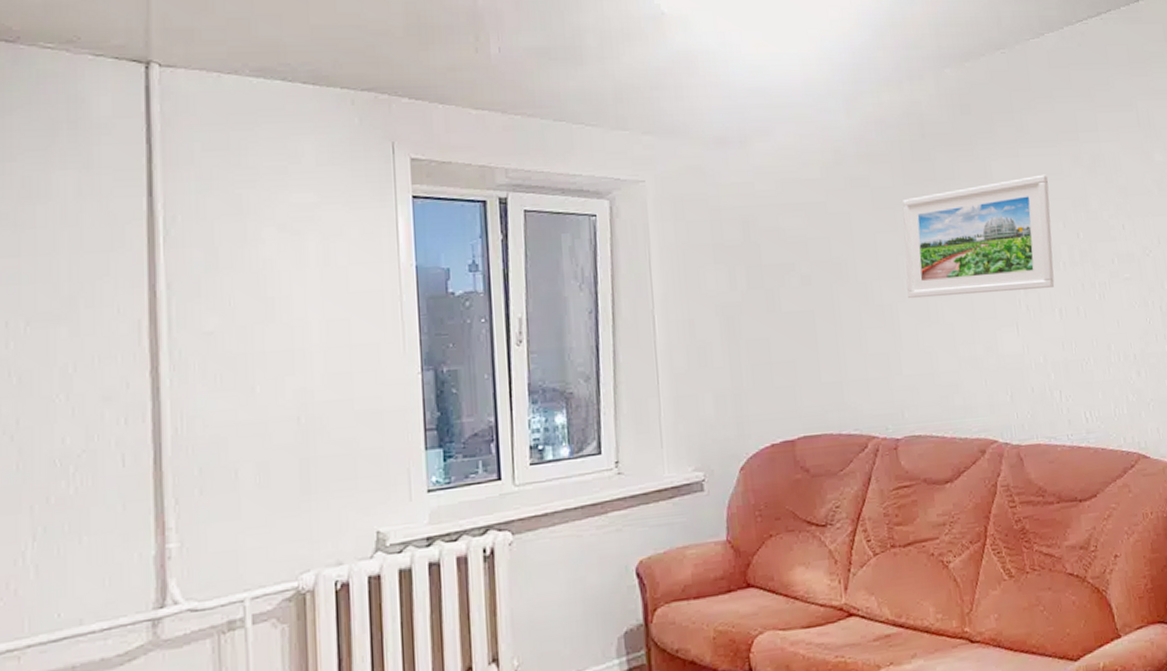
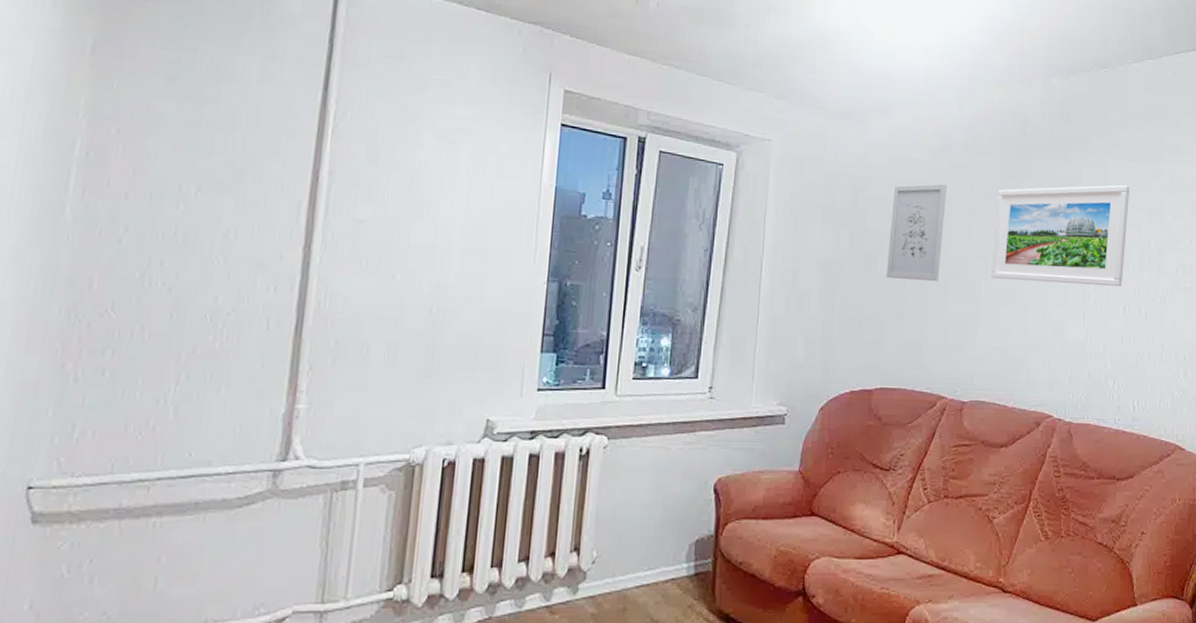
wall art: none [787,202,851,314] -> present [886,183,947,282]

